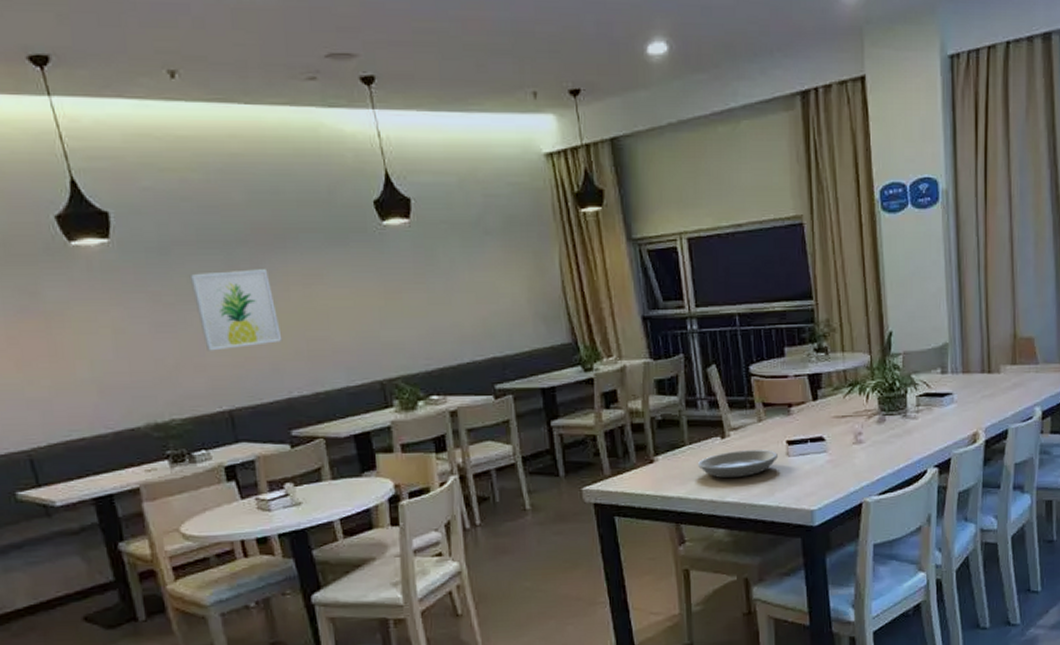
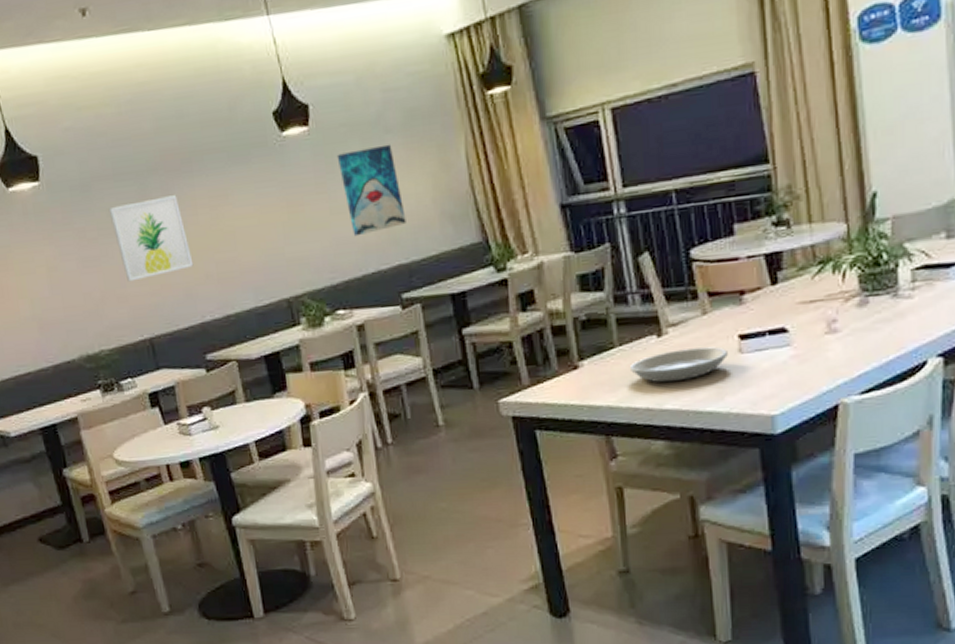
wall art: none [436,245,502,327] -> present [336,144,406,237]

